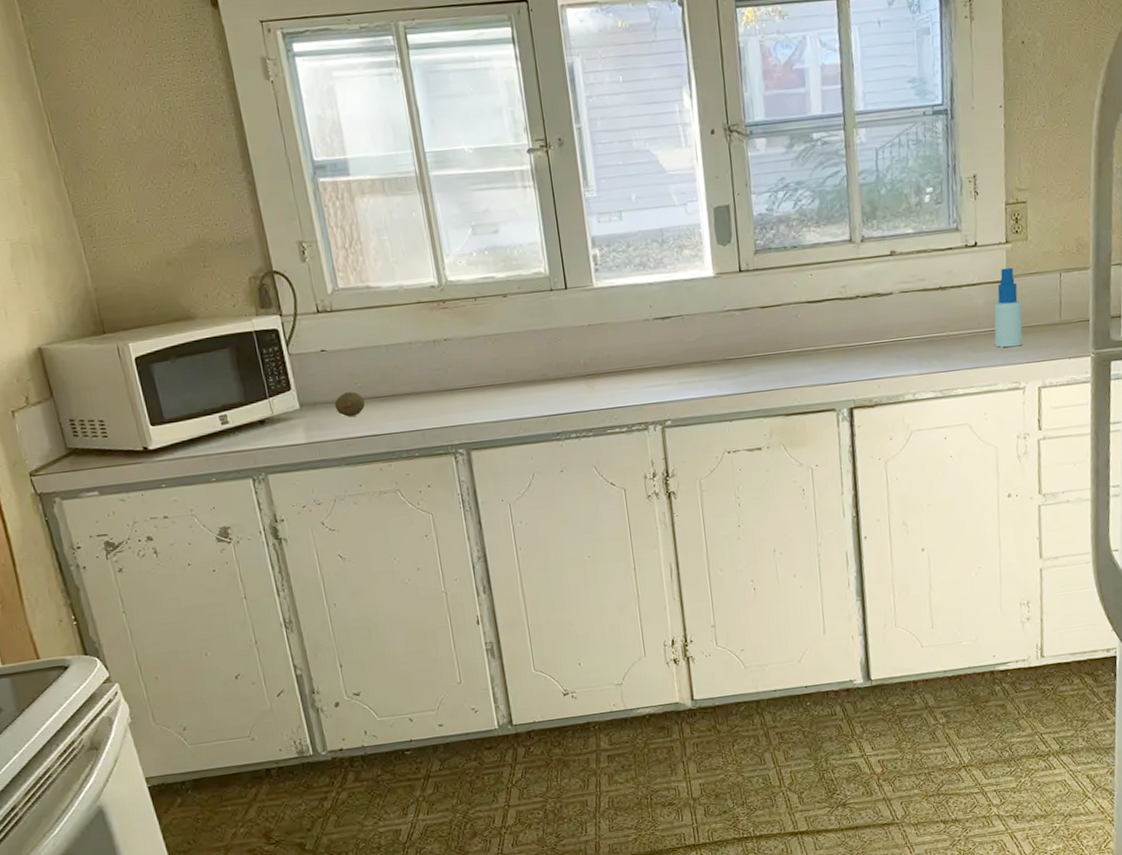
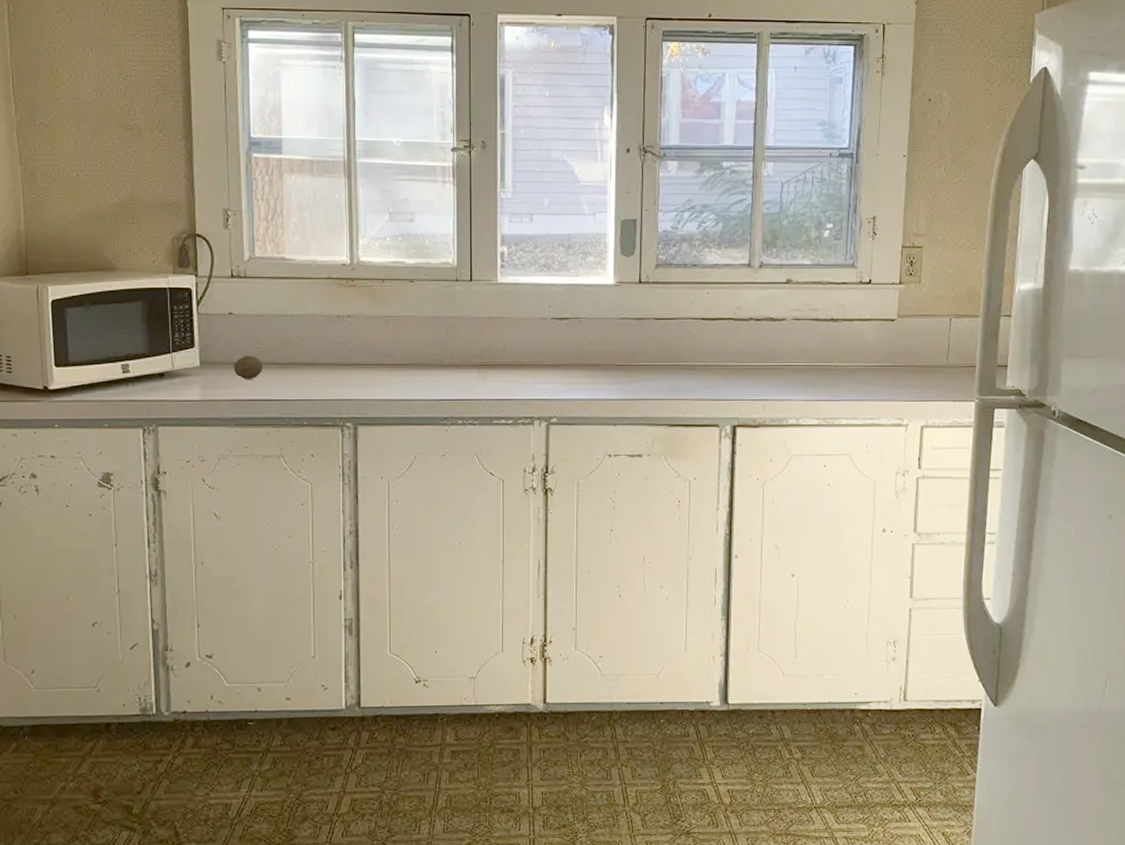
spray bottle: present [994,267,1023,348] -> none [881,307,911,384]

